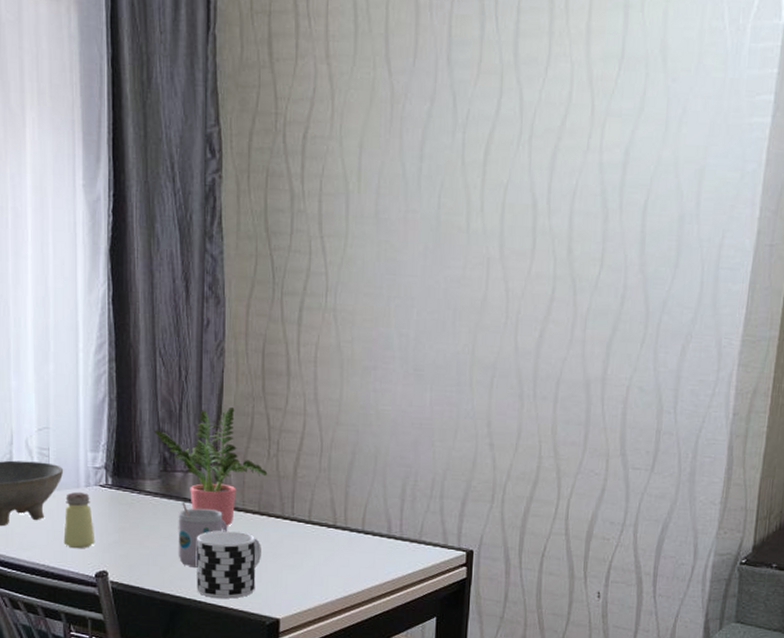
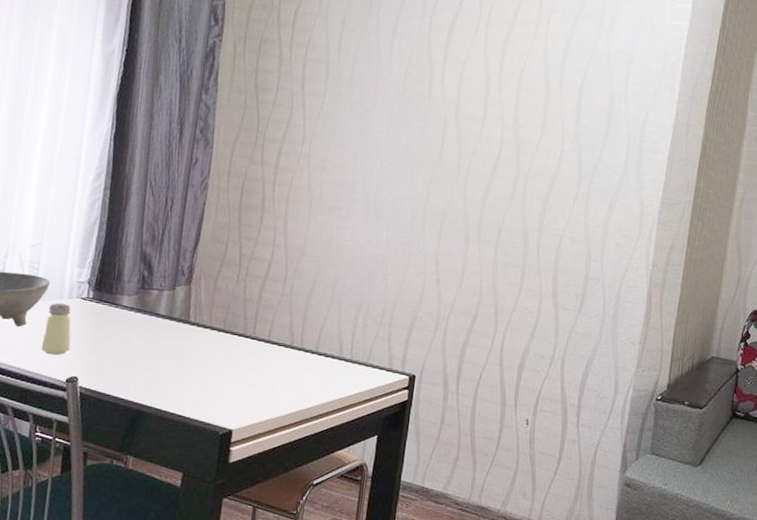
potted plant: present [154,407,268,528] -> none [136,235,235,343]
mug: present [178,503,228,568] -> none [145,318,194,378]
cup: present [197,530,262,599] -> none [158,345,223,409]

